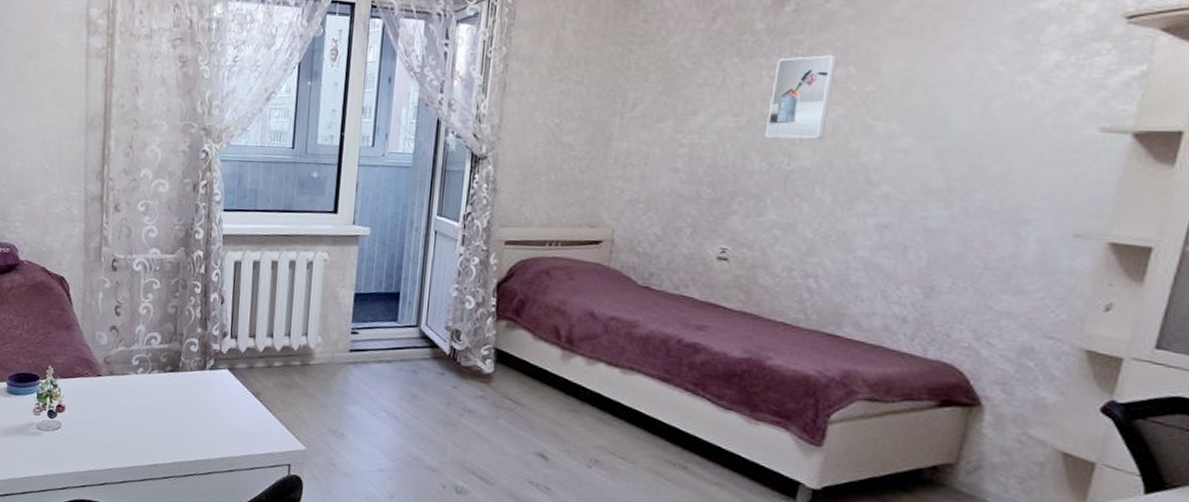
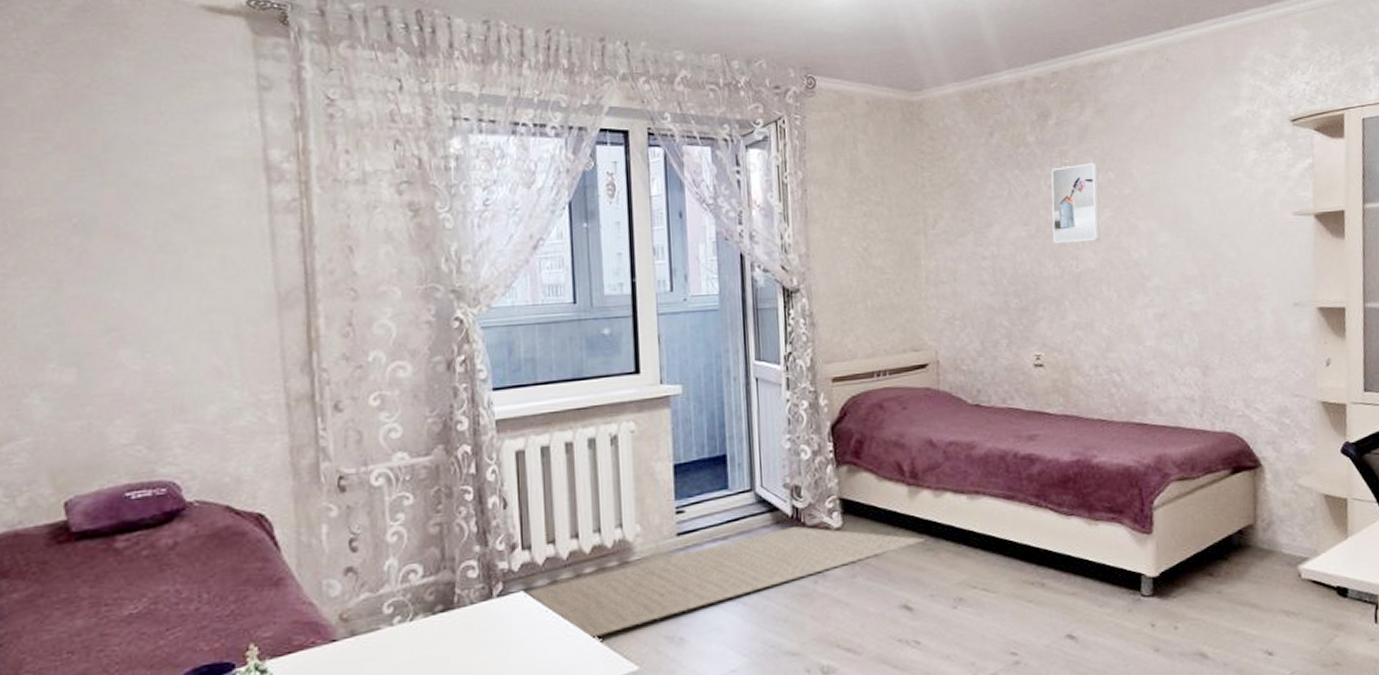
rug: none [228,364,570,417] -> present [524,526,925,638]

